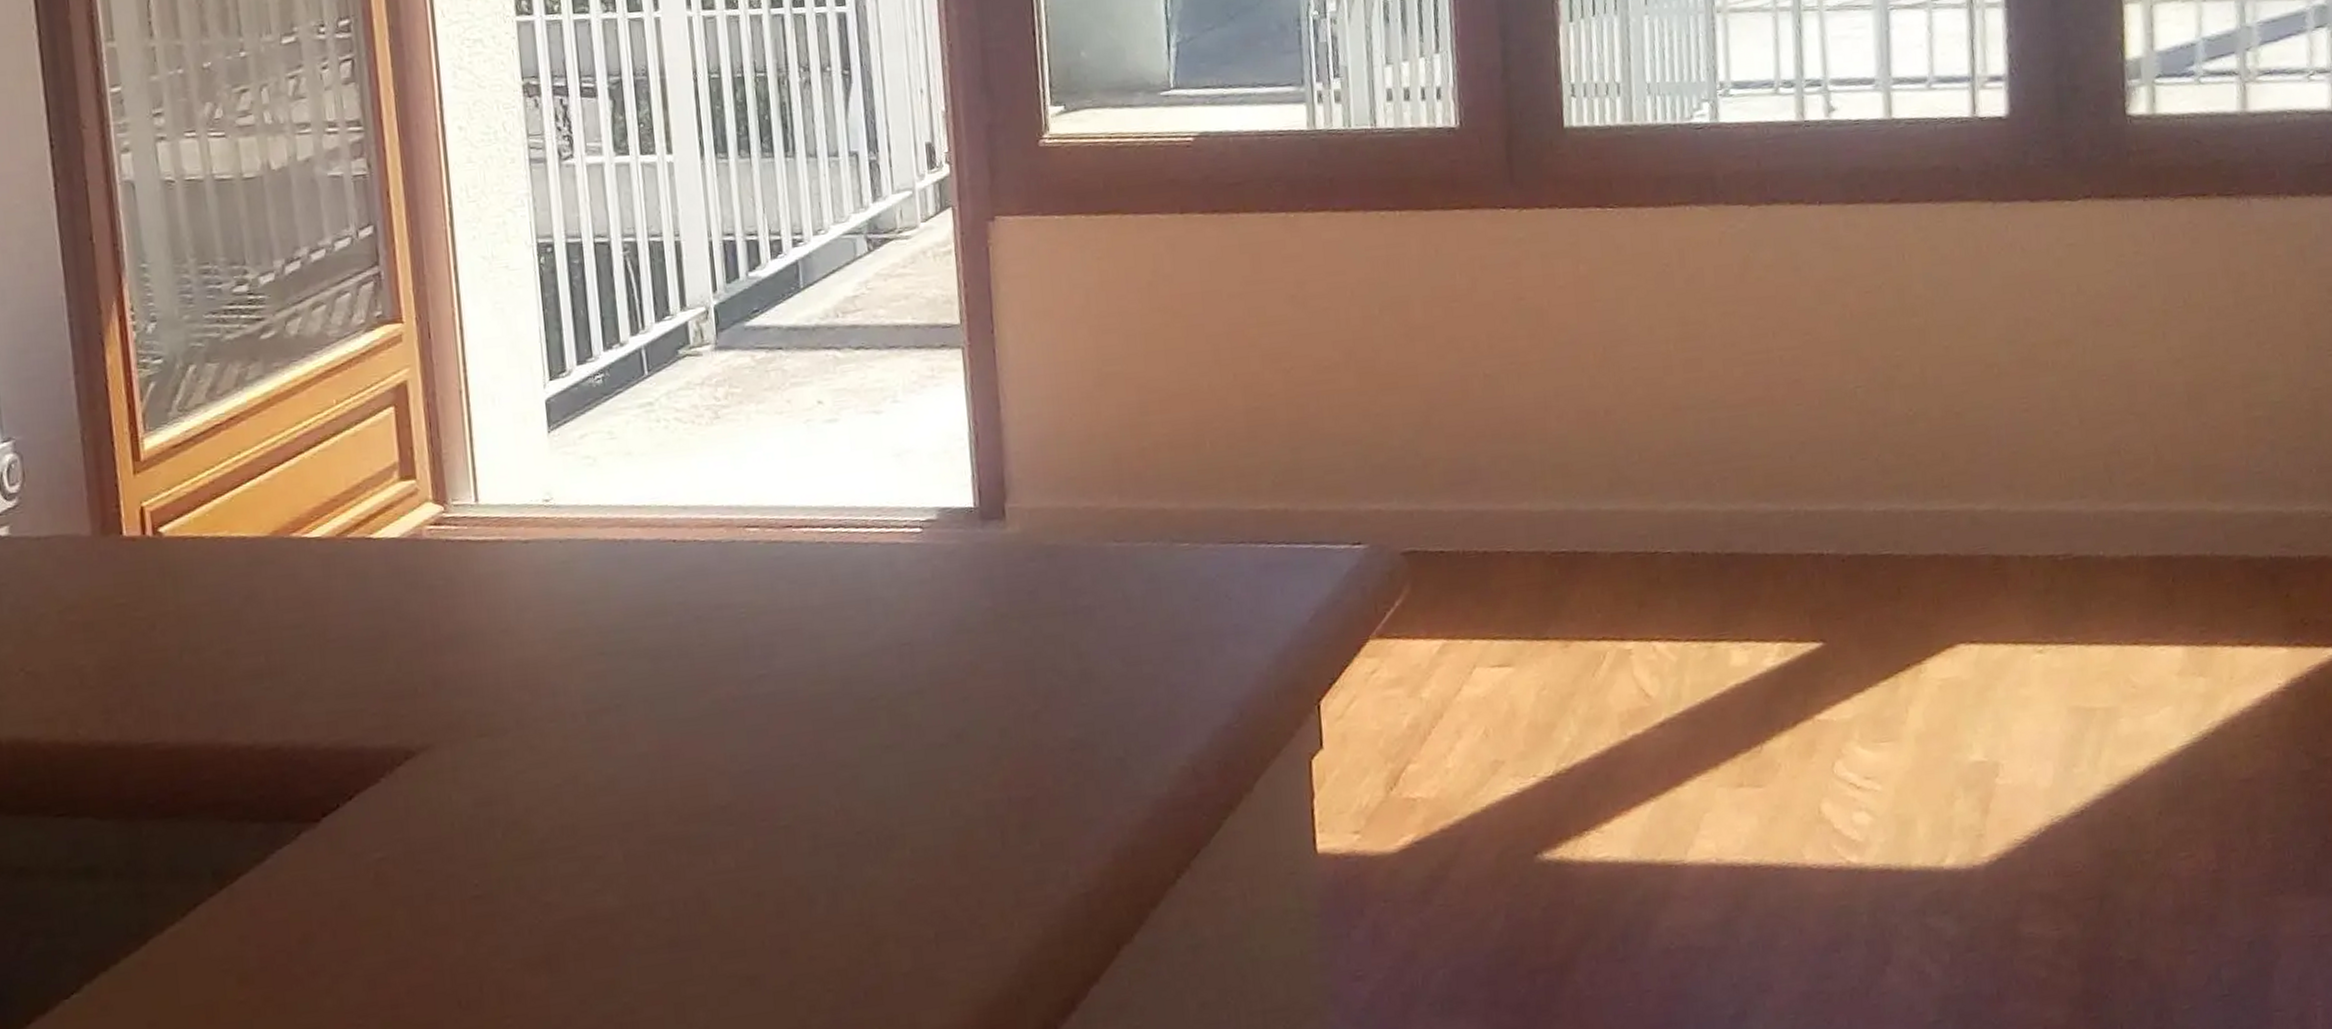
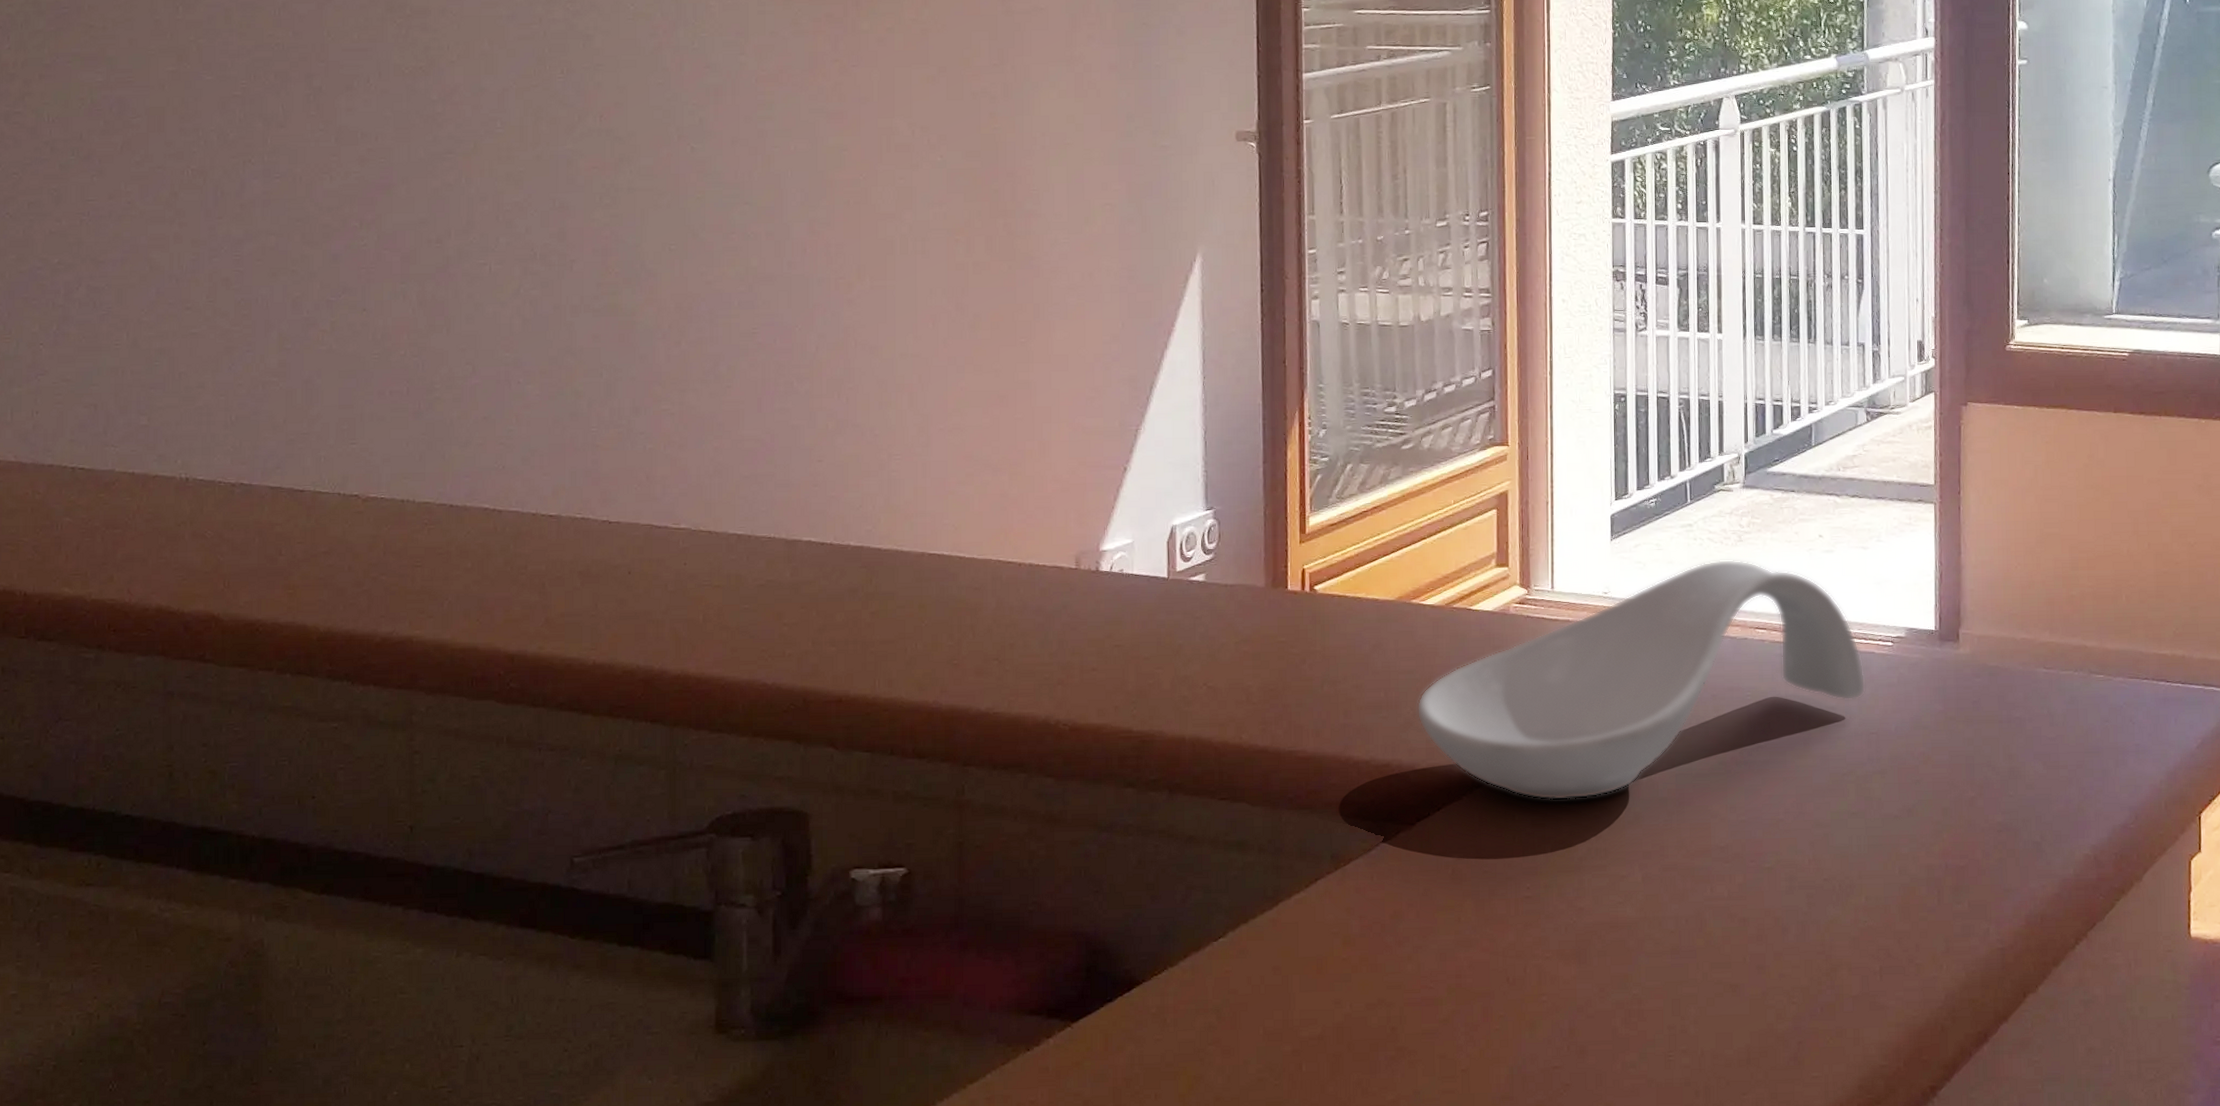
spoon rest: none [309,442,892,773] -> present [1416,559,1866,801]

